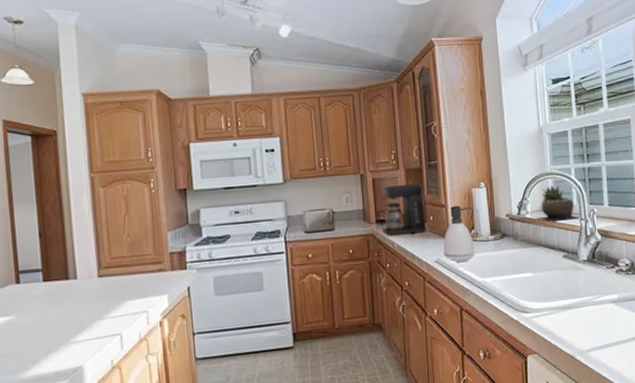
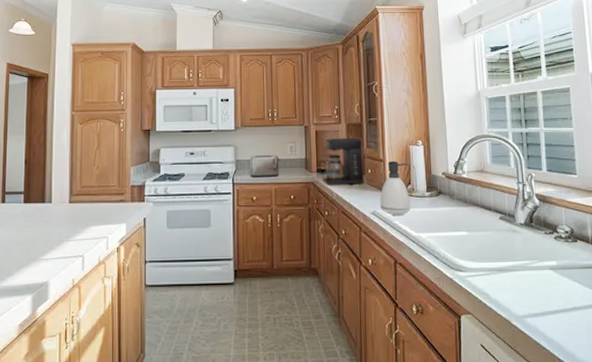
succulent plant: present [536,185,580,222] -> none [472,147,518,183]

